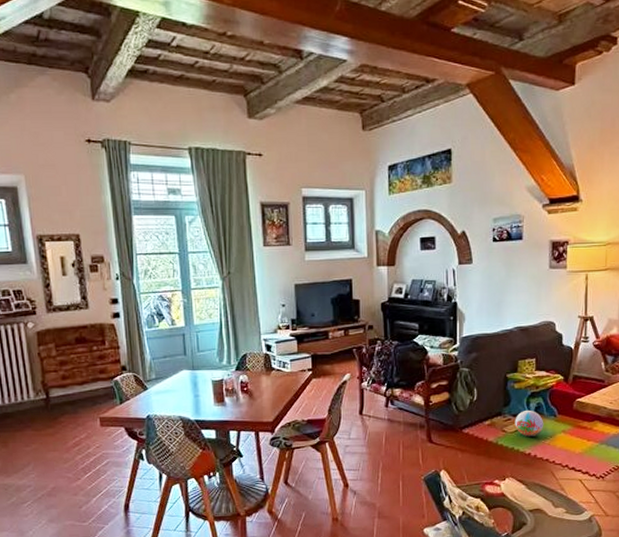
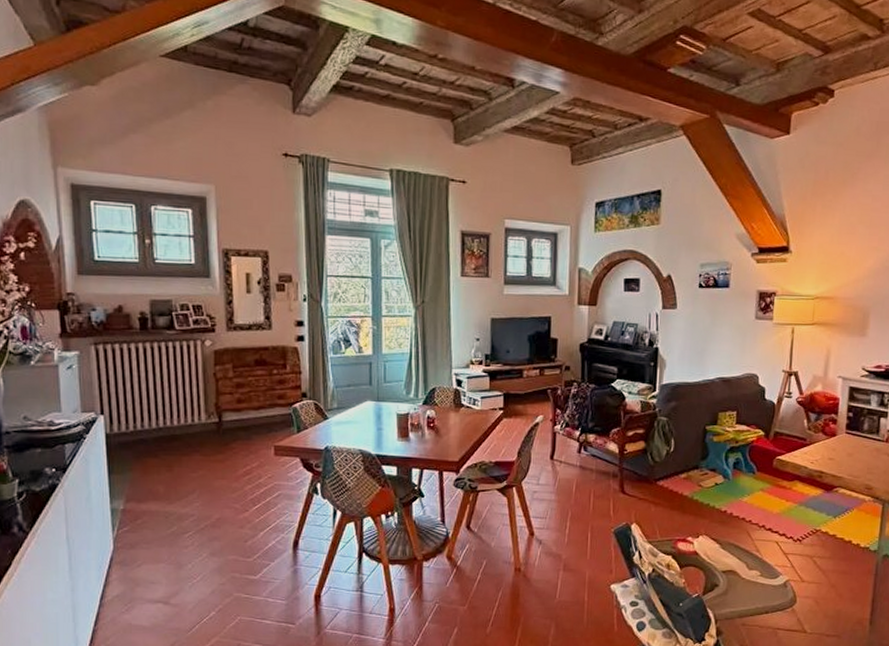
ball: present [515,409,544,437] -> none [711,464,742,493]

